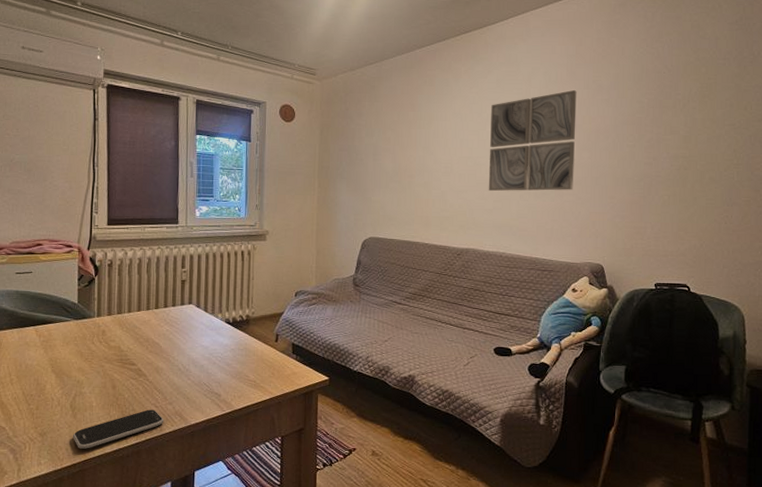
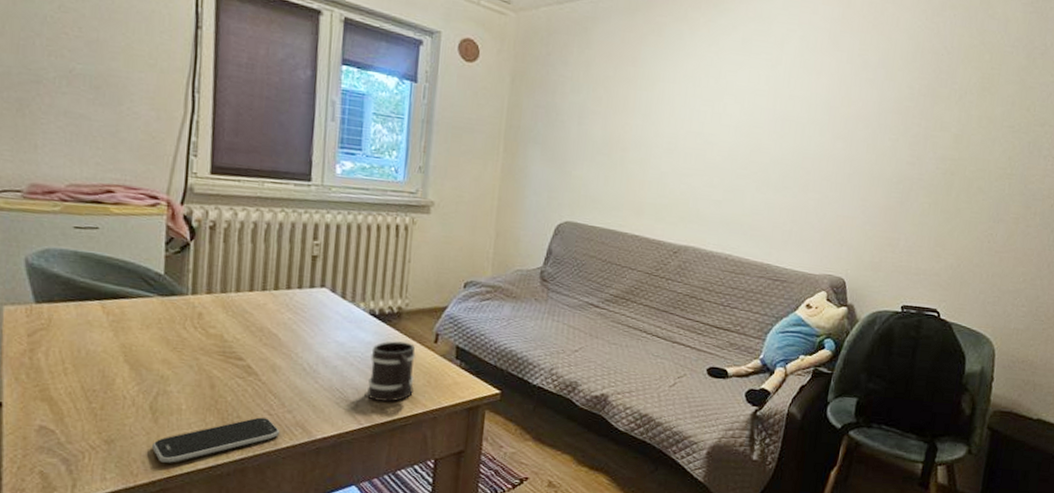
mug: none [227,342,262,391] -> present [367,341,415,402]
wall art: present [488,90,577,192] -> none [718,63,838,187]

